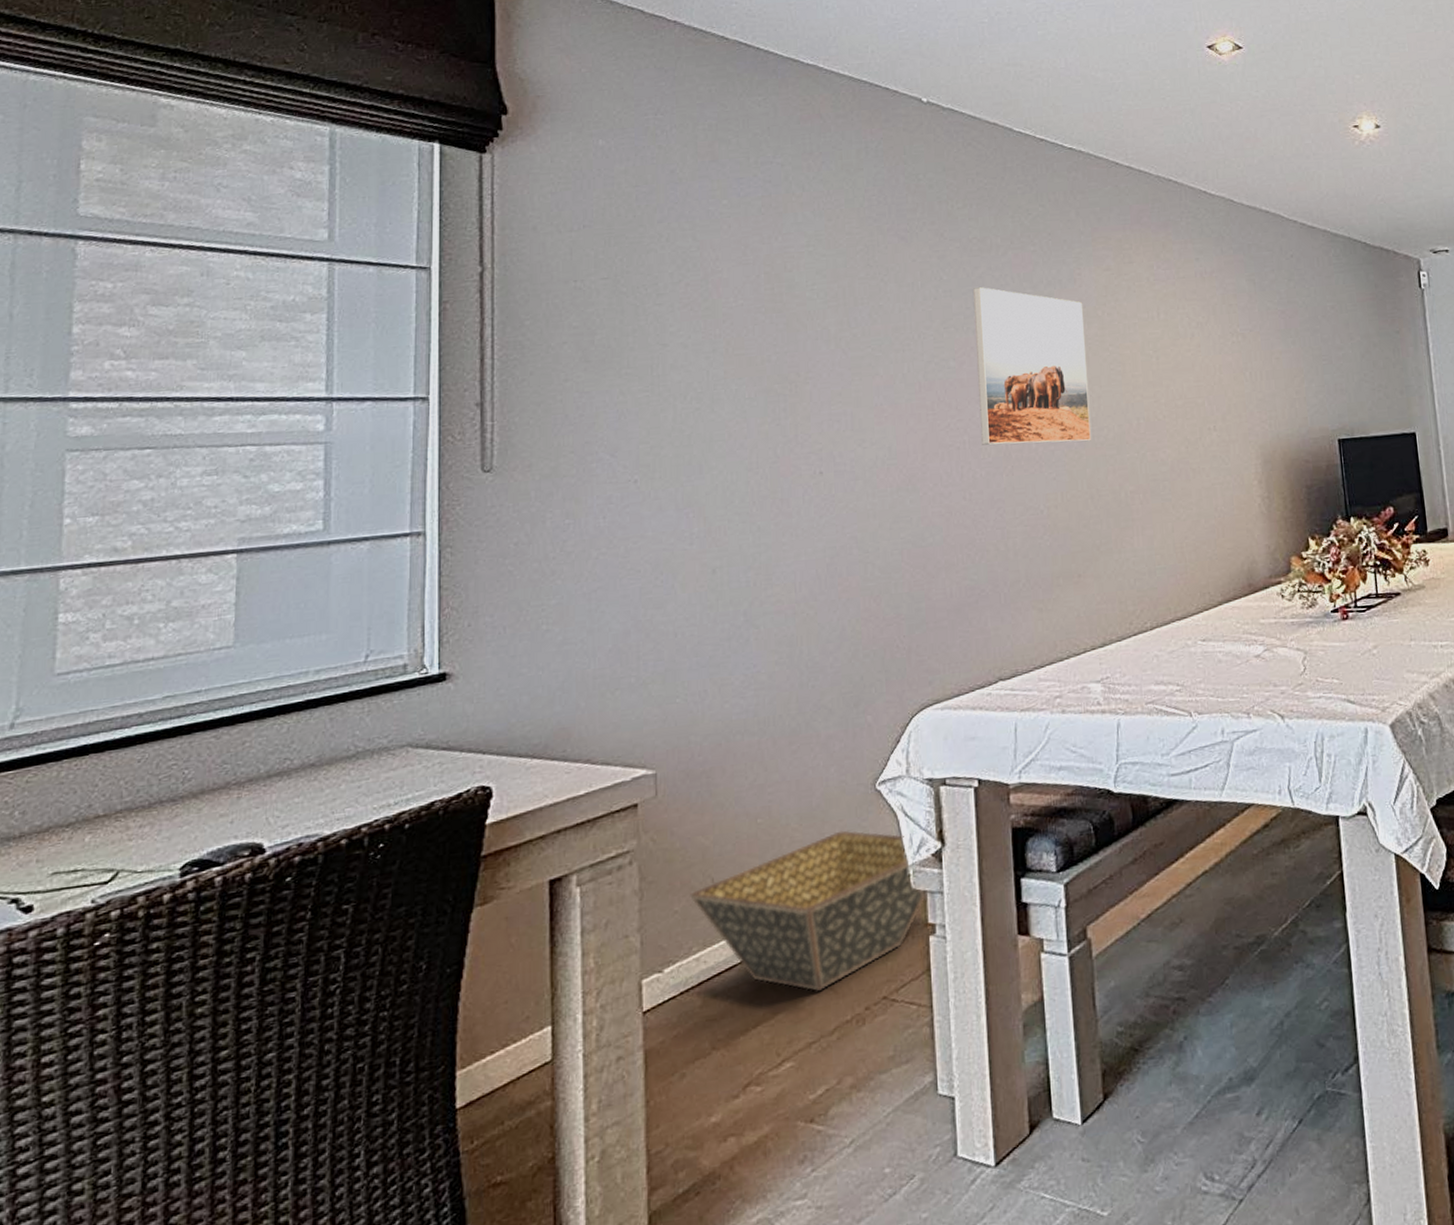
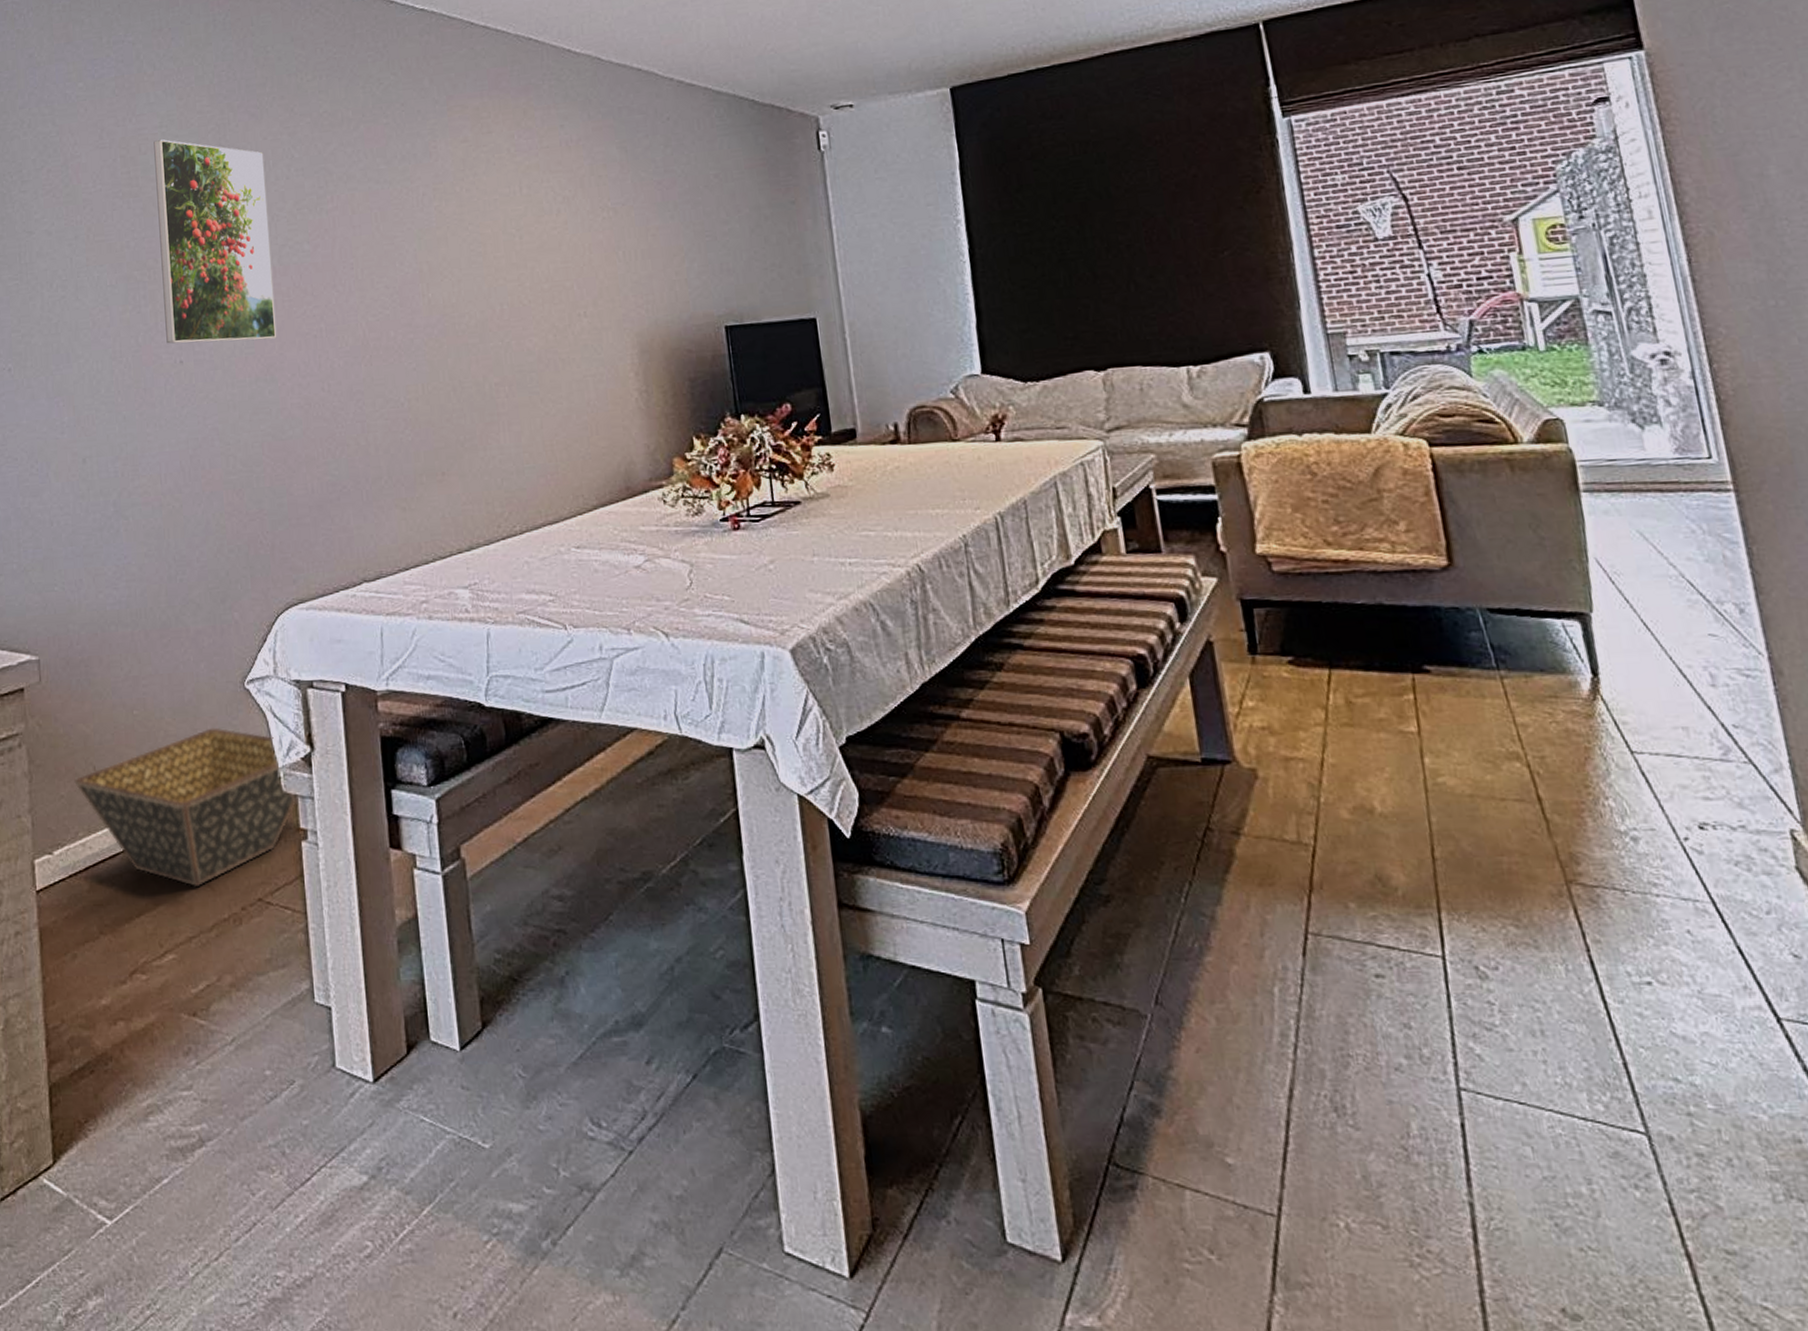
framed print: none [800,257,920,456] -> present [153,139,277,344]
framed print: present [973,287,1092,446] -> none [326,164,453,334]

